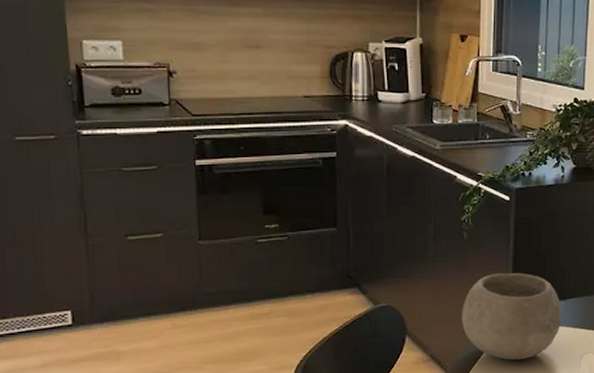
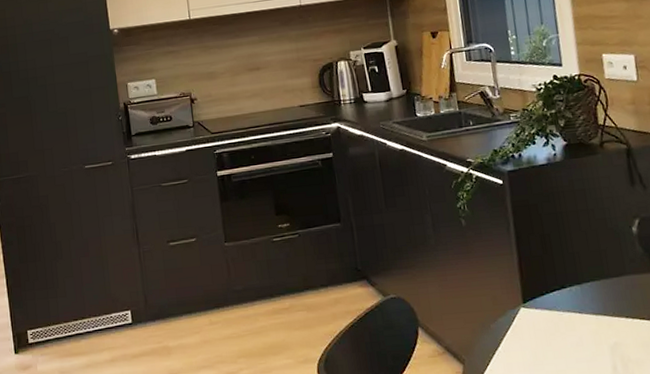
bowl: present [462,273,562,360] -> none [471,257,581,352]

